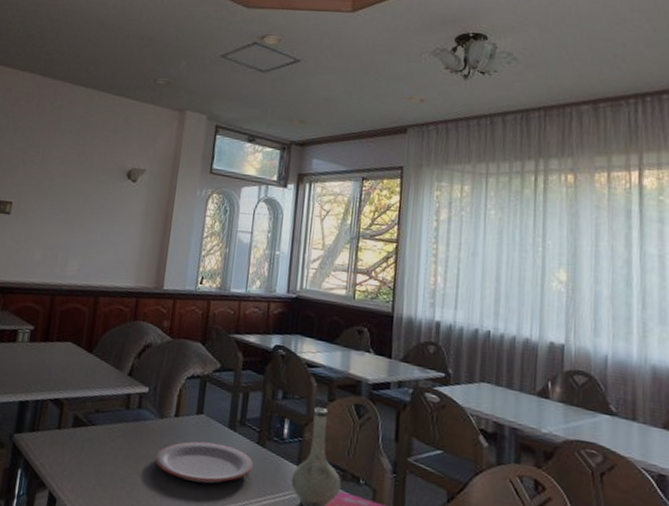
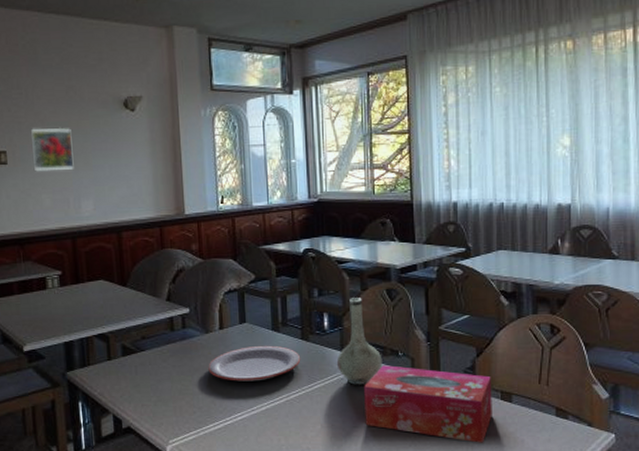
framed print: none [32,184,75,229] -> present [31,127,74,172]

